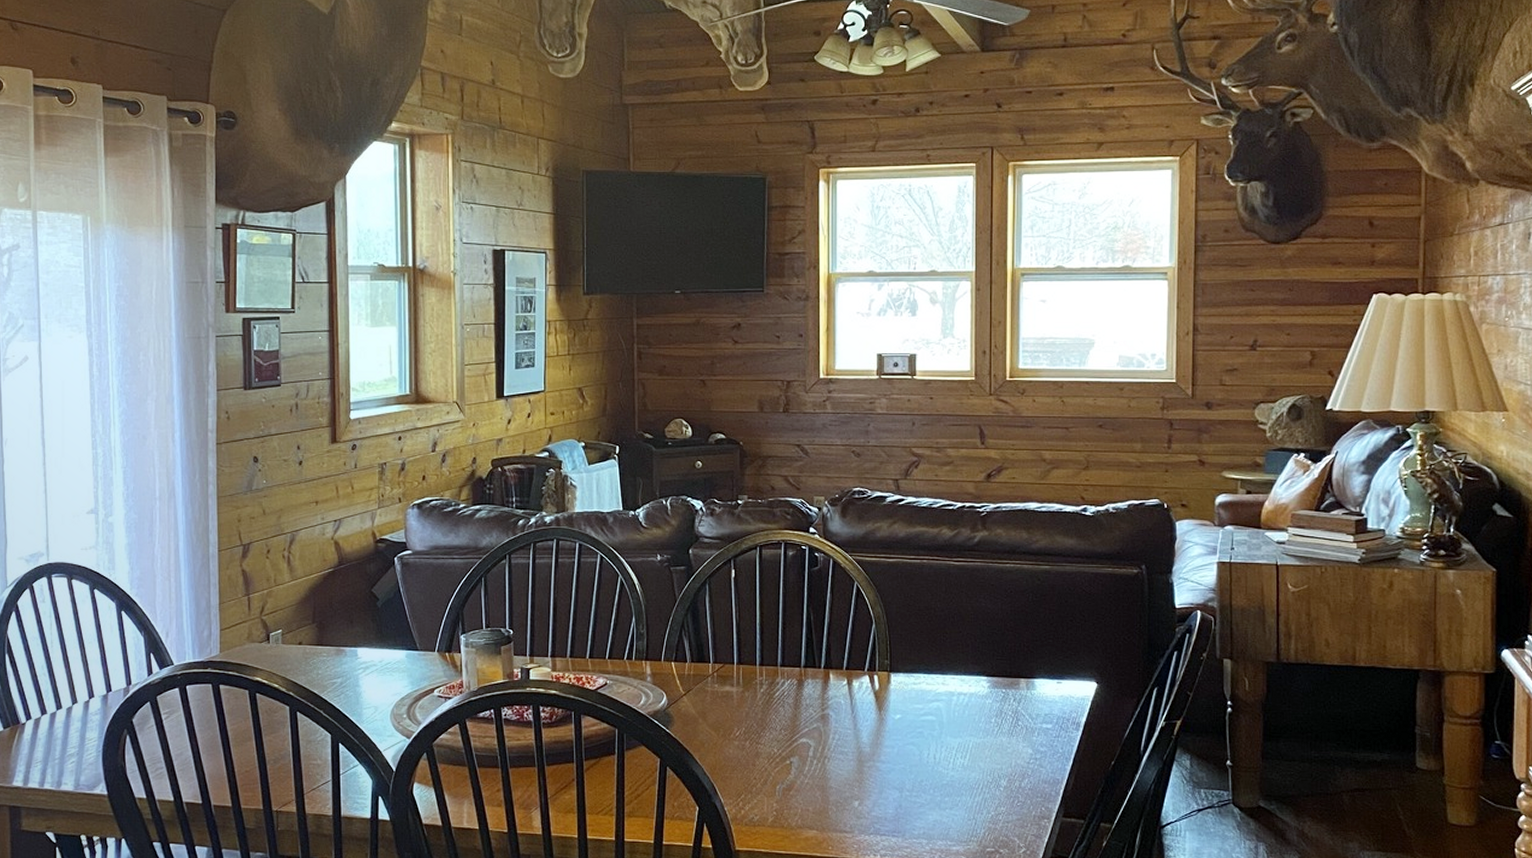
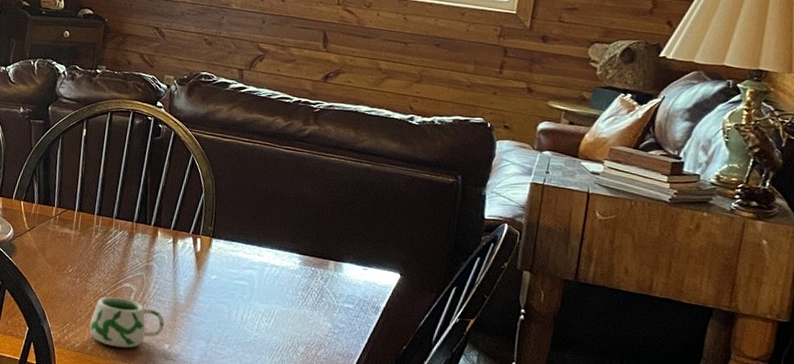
mug: none [767,755,850,814] -> present [89,296,164,348]

